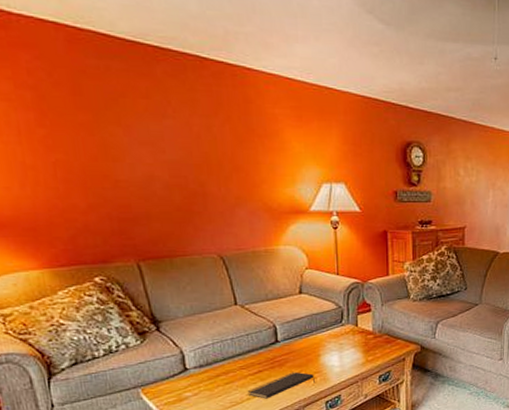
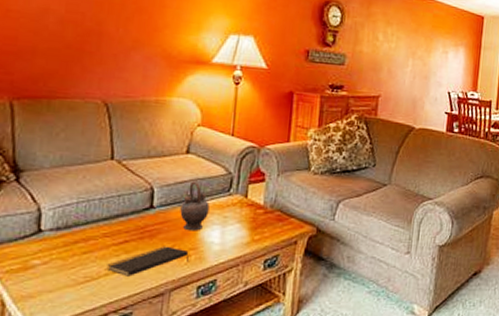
teapot: none [301,316,326,358] -> present [180,181,210,231]

